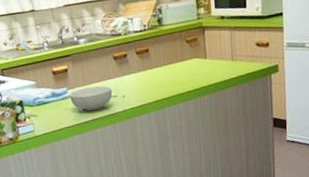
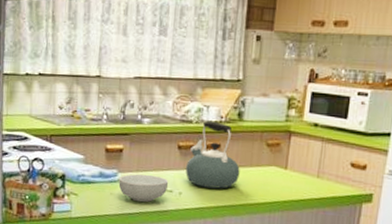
kettle: none [123,30,170,88] -> present [185,121,240,189]

